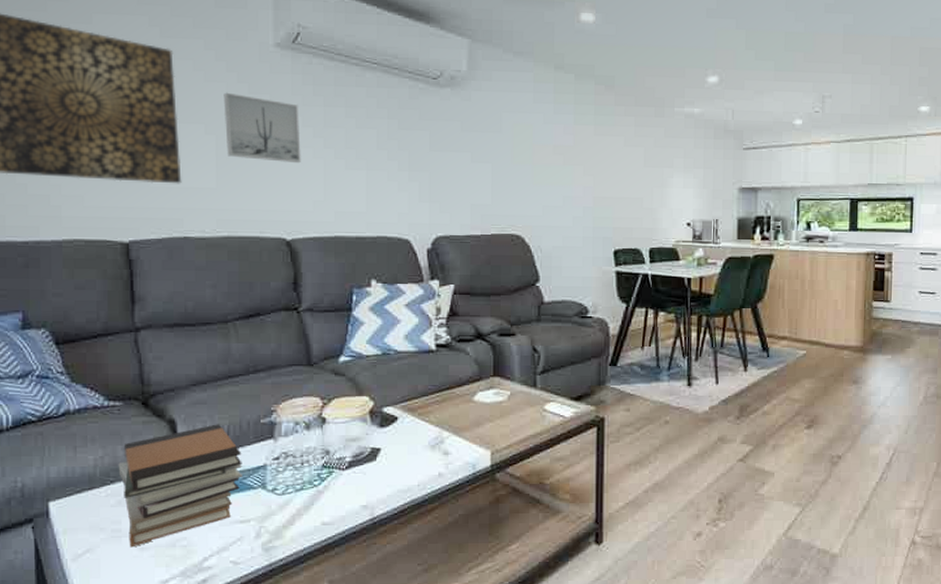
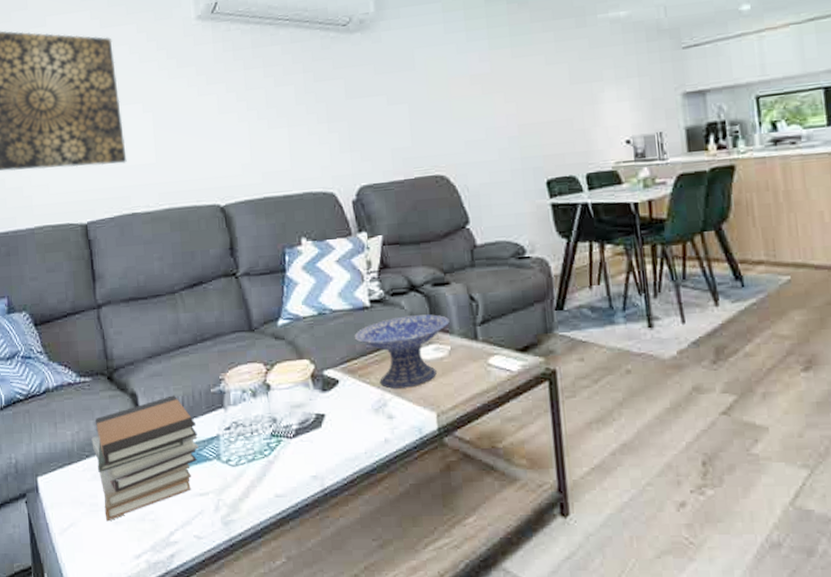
wall art: present [223,92,301,164] -> none [156,70,228,131]
decorative bowl: none [417,361,512,427] -> present [354,314,450,389]

